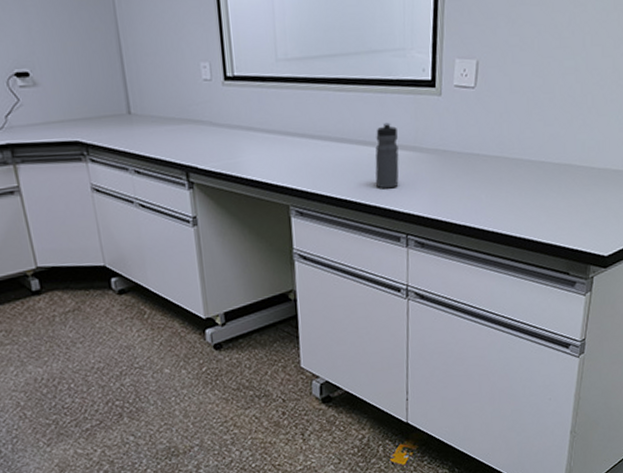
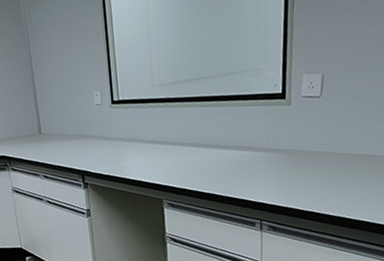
water bottle: present [375,122,399,189] -> none [233,129,254,184]

